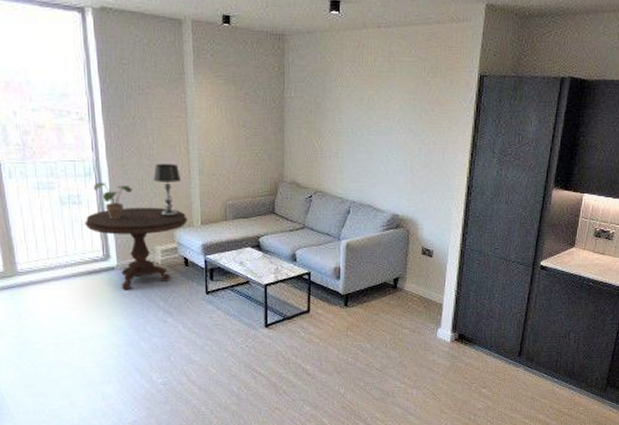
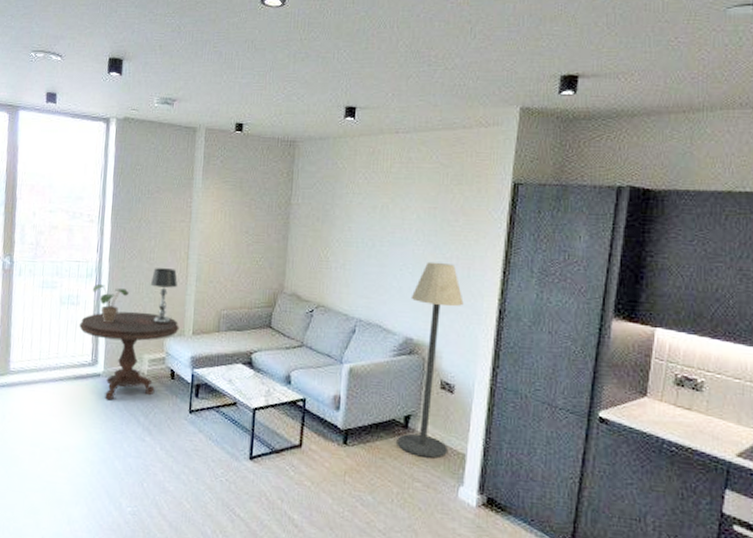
floor lamp: none [389,147,439,309] -> present [398,261,464,459]

